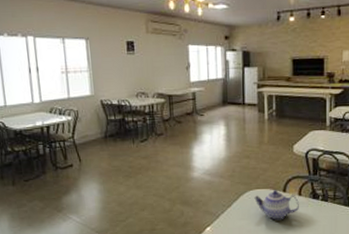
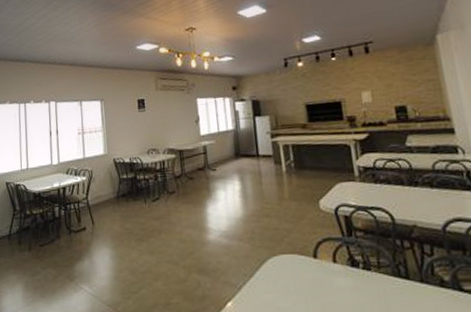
teapot: present [254,190,299,221] -> none [280,255,336,295]

